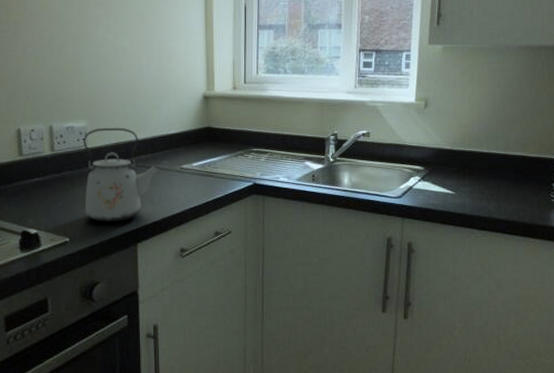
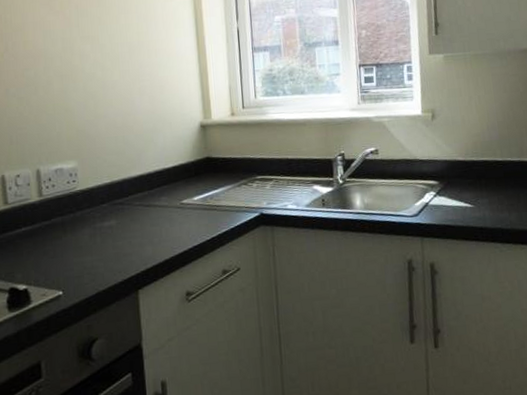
kettle: present [83,127,161,222] -> none [74,165,160,270]

